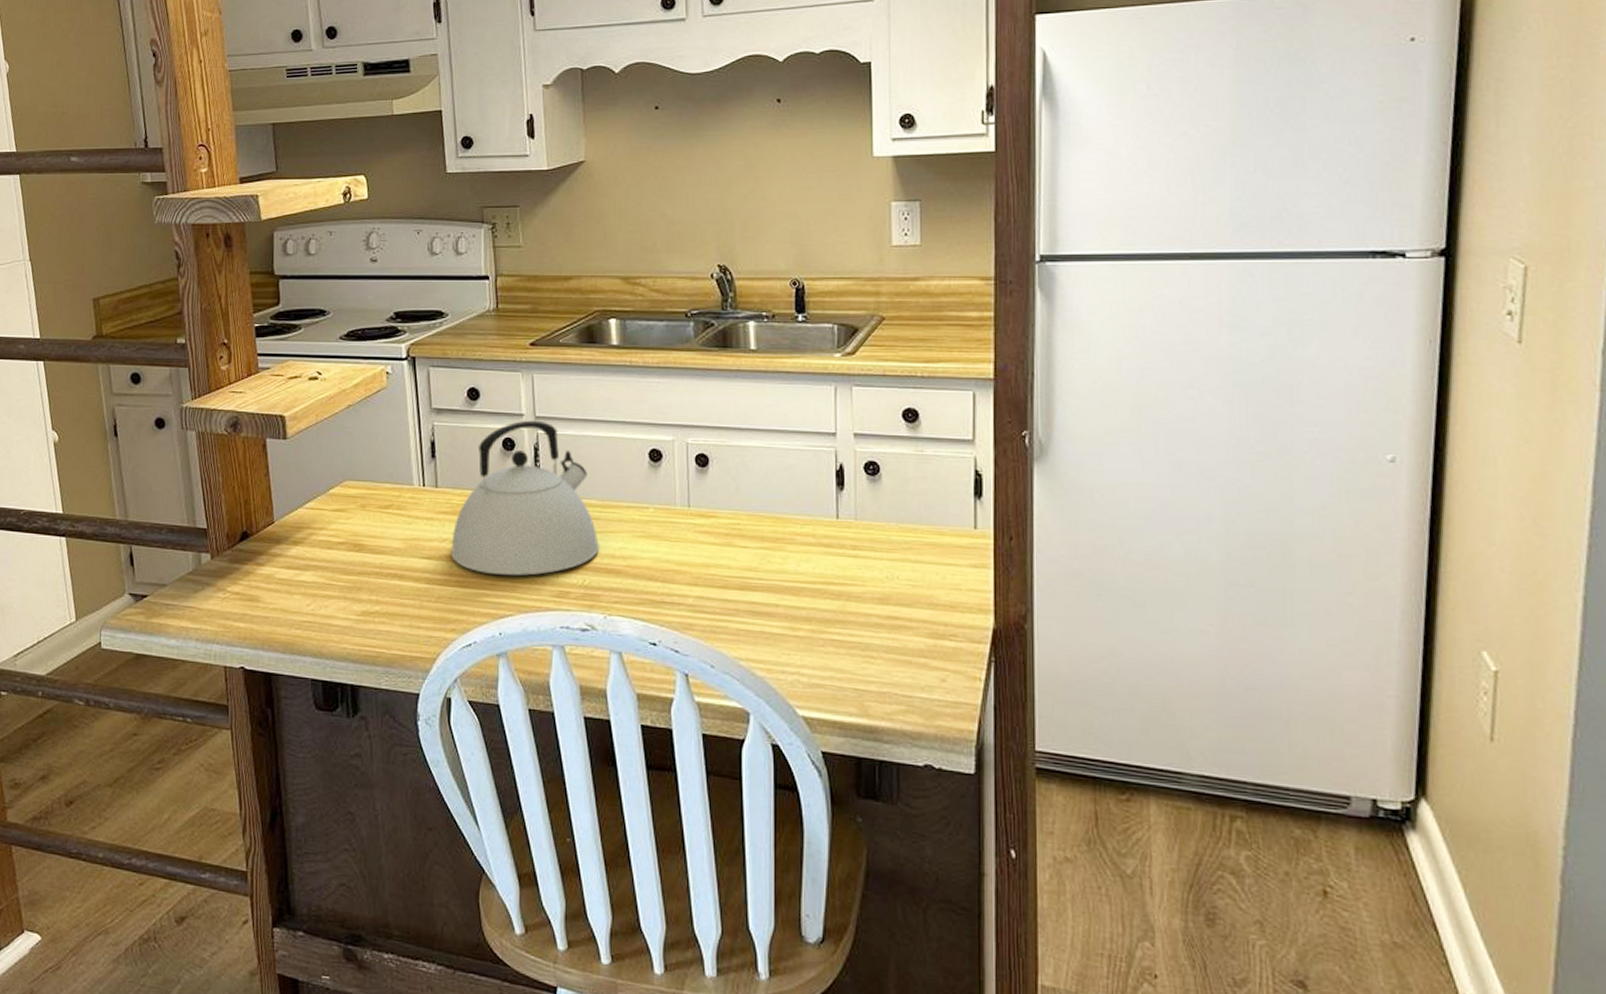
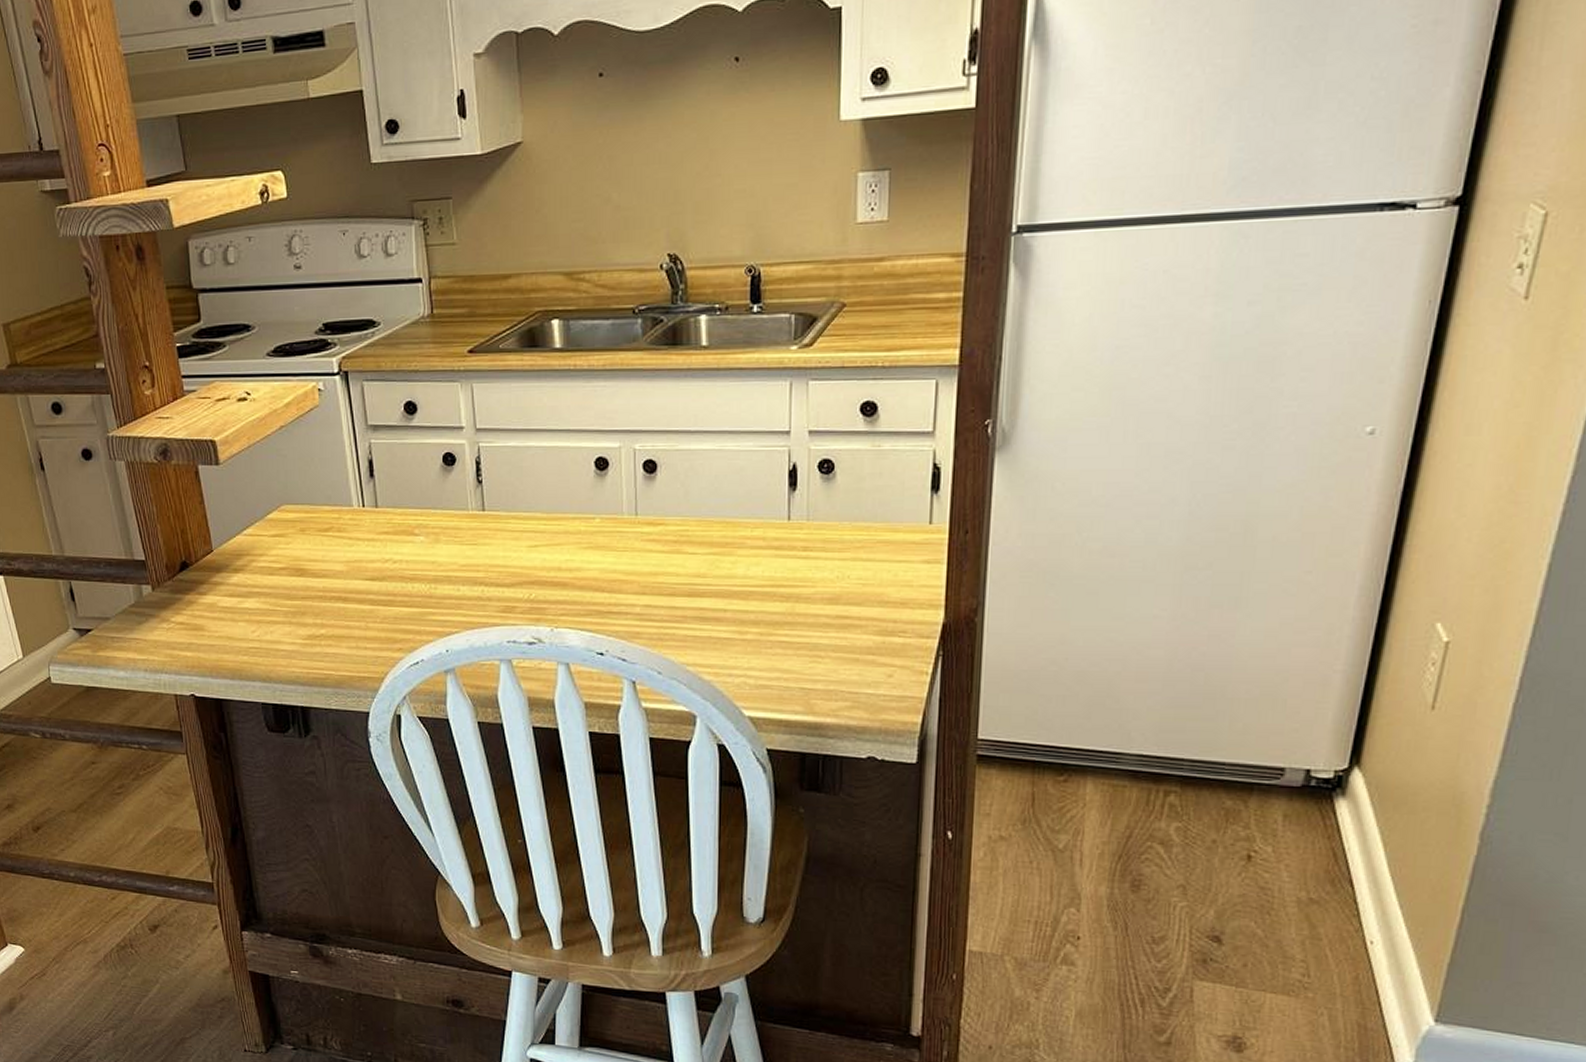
kettle: present [451,420,599,576] -> none [394,433,545,594]

